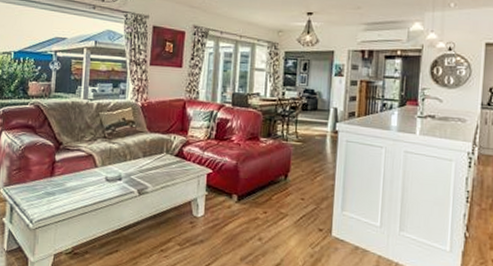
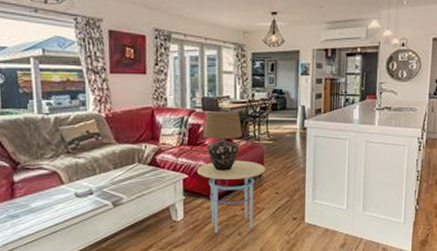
side table: none [221,159,292,236] -> present [196,160,266,234]
table lamp: none [231,107,271,170] -> present [203,110,243,171]

